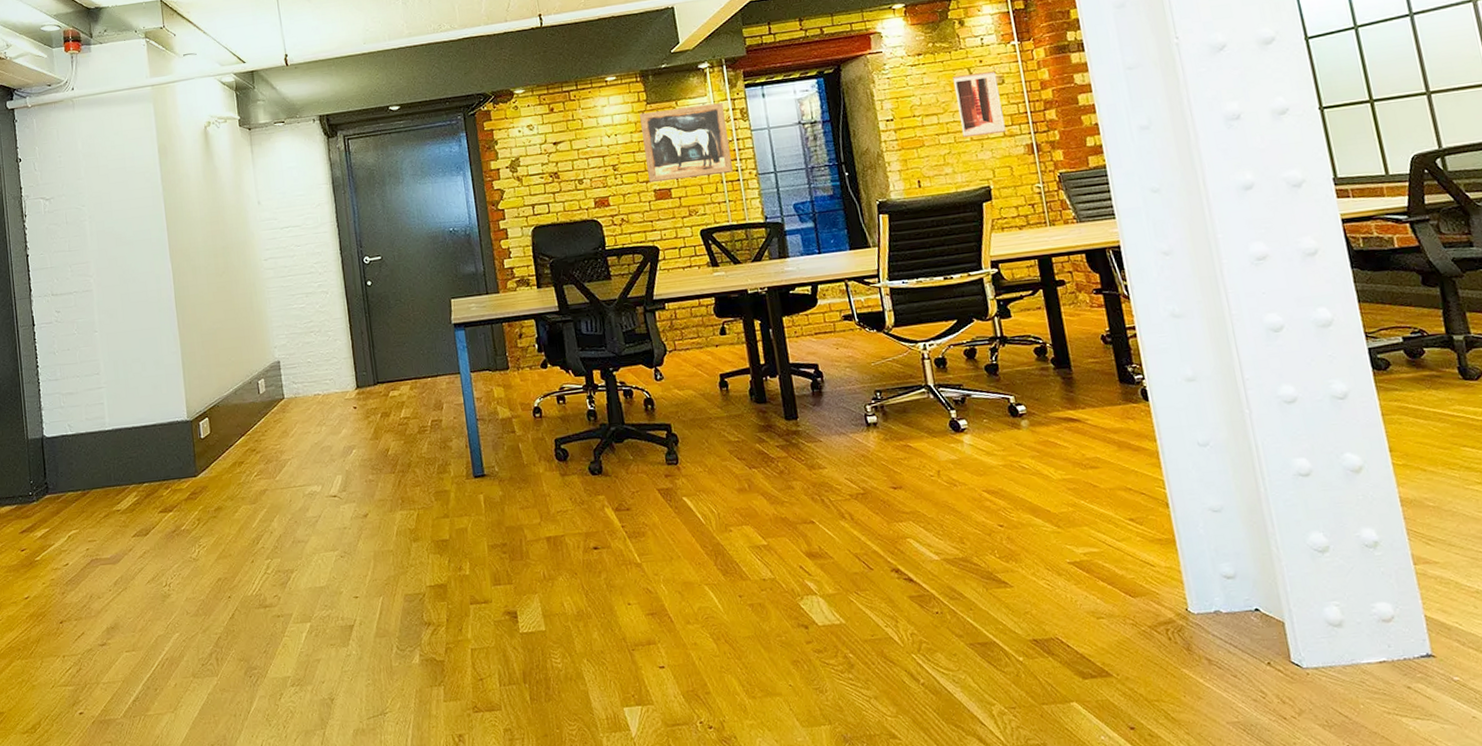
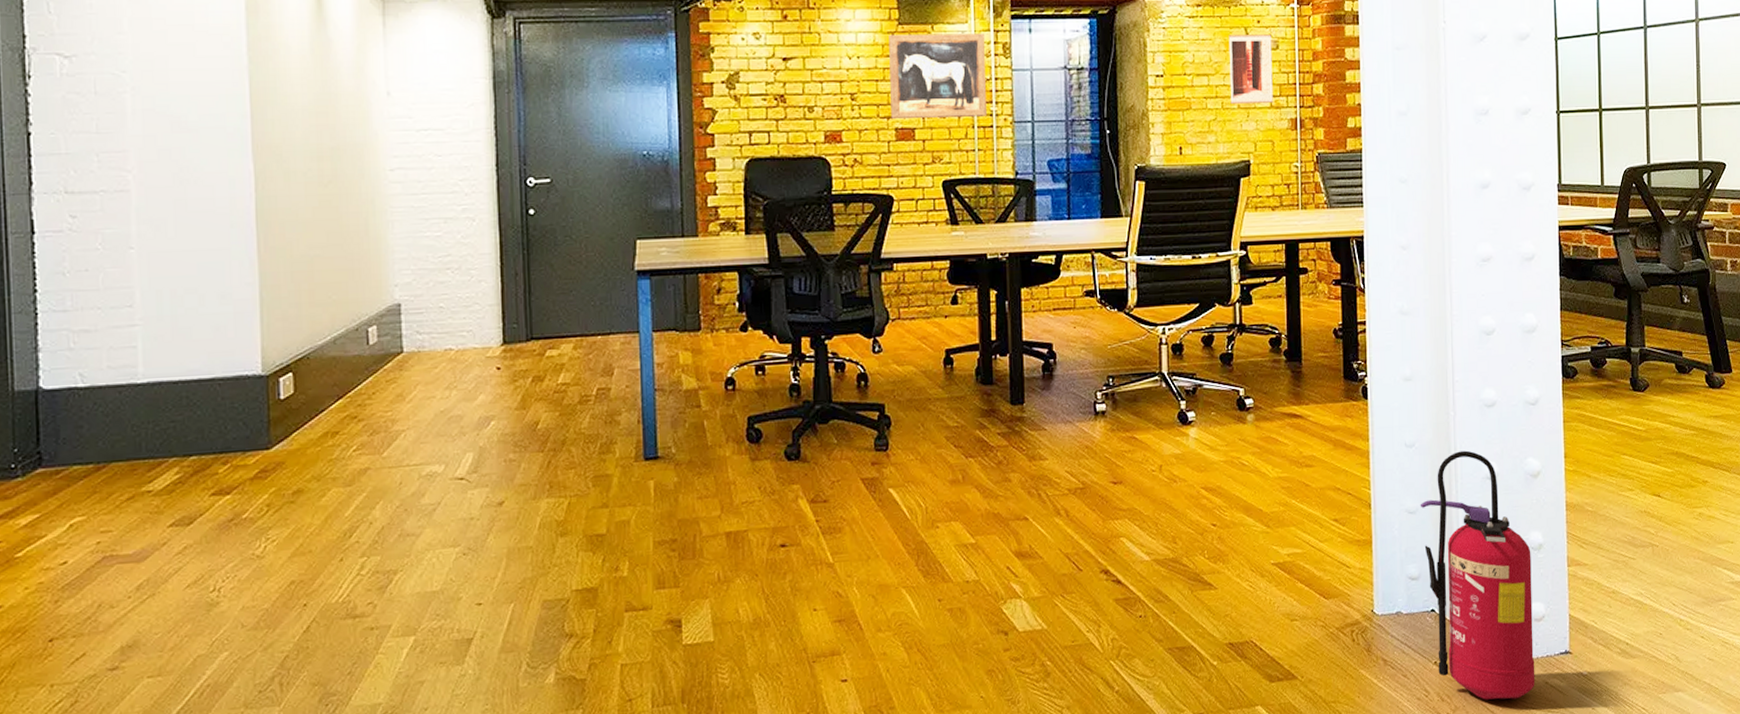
fire extinguisher: none [1224,447,1395,704] -> present [1420,450,1535,700]

